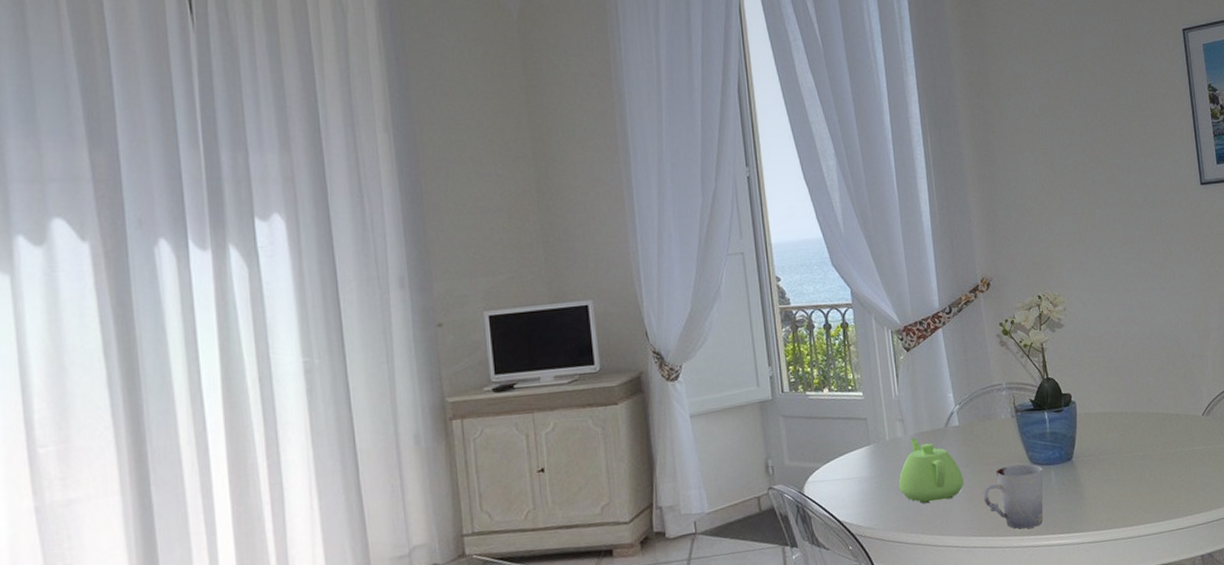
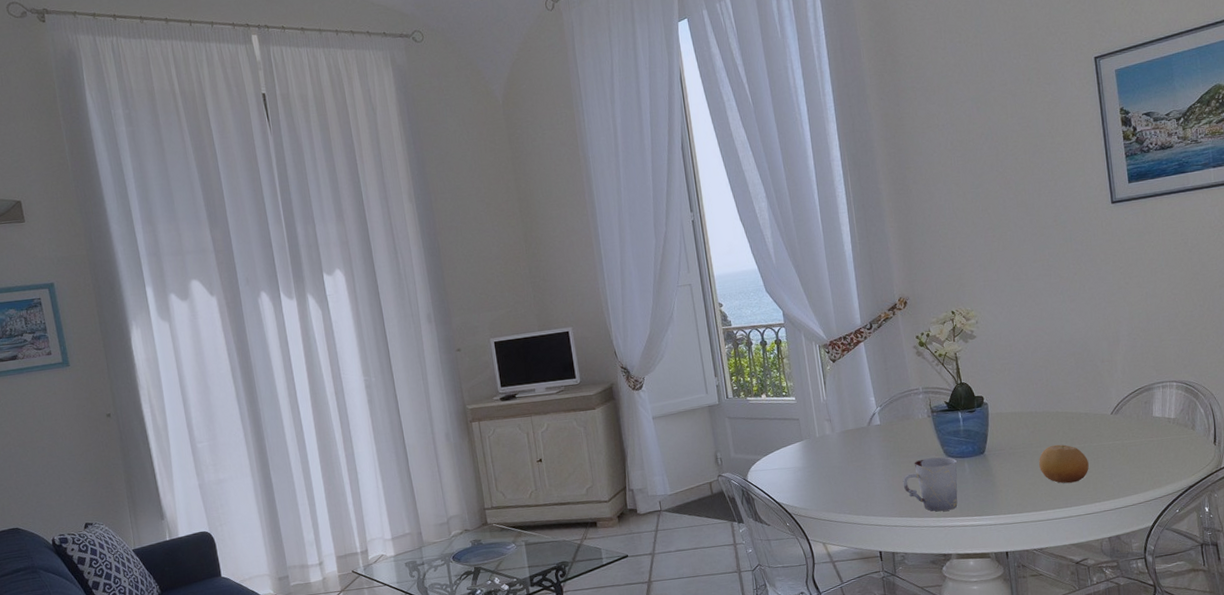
teapot: present [898,438,964,504] -> none [828,435,885,490]
fruit: none [1129,449,1181,494] -> present [1039,444,1089,484]

